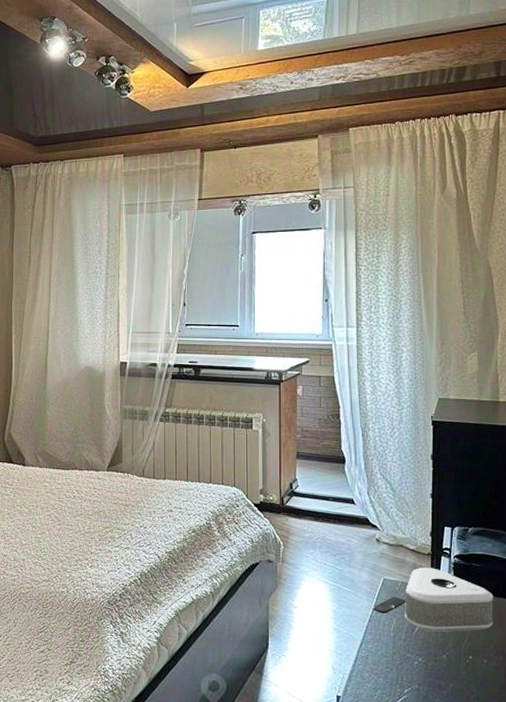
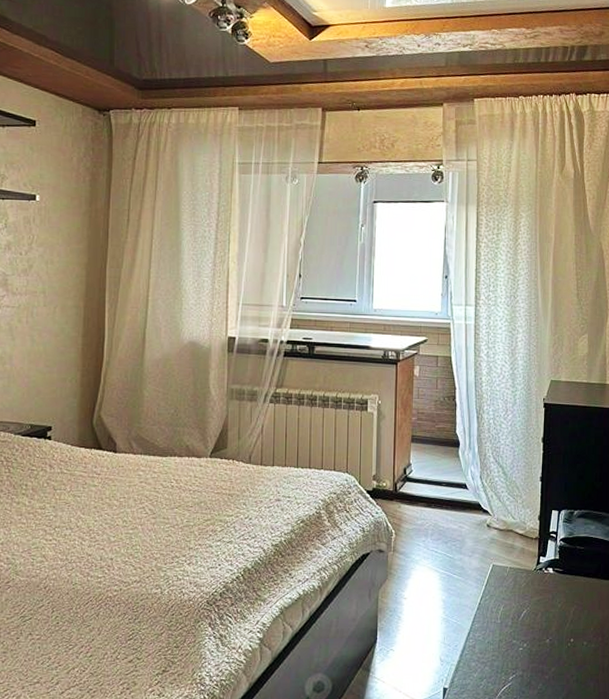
speaker: present [372,567,494,632] -> none [481,552,595,617]

